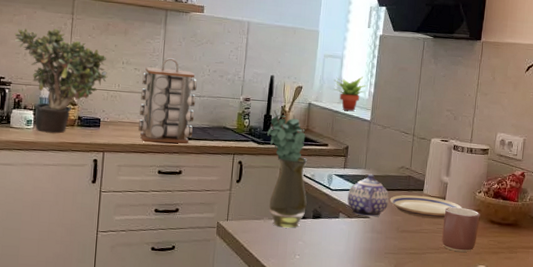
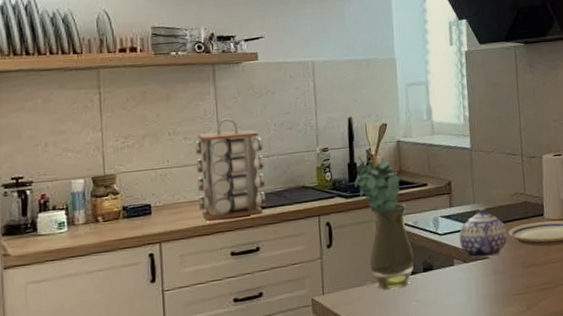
potted plant: present [14,28,108,134] -> none [29,107,153,234]
succulent plant: present [334,77,368,111] -> none [421,100,462,142]

